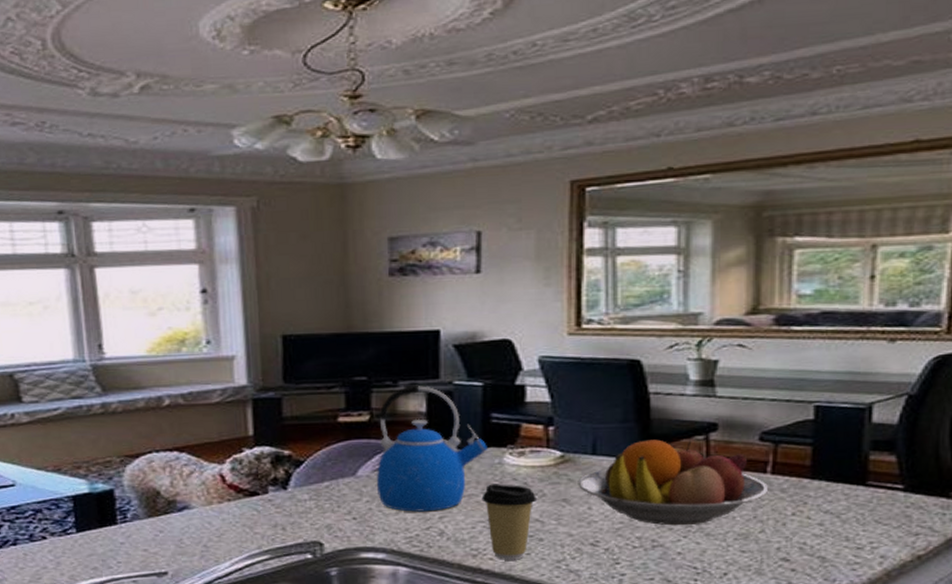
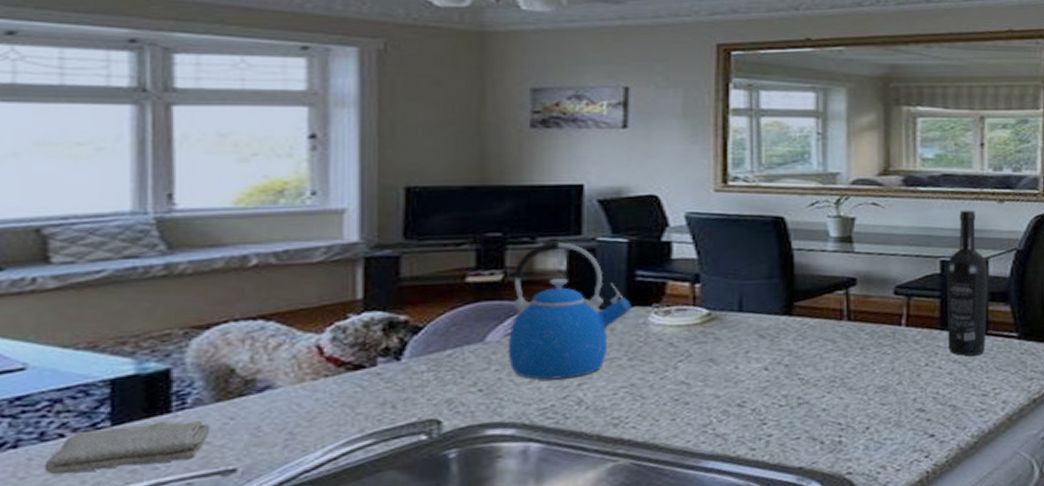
washcloth: none [35,530,146,567] -> present [44,420,211,475]
coffee cup: present [482,484,536,560] -> none [624,345,682,428]
fruit bowl: present [578,439,768,526] -> none [724,295,903,382]
wine bottle: none [820,350,871,507] -> present [947,210,988,356]

